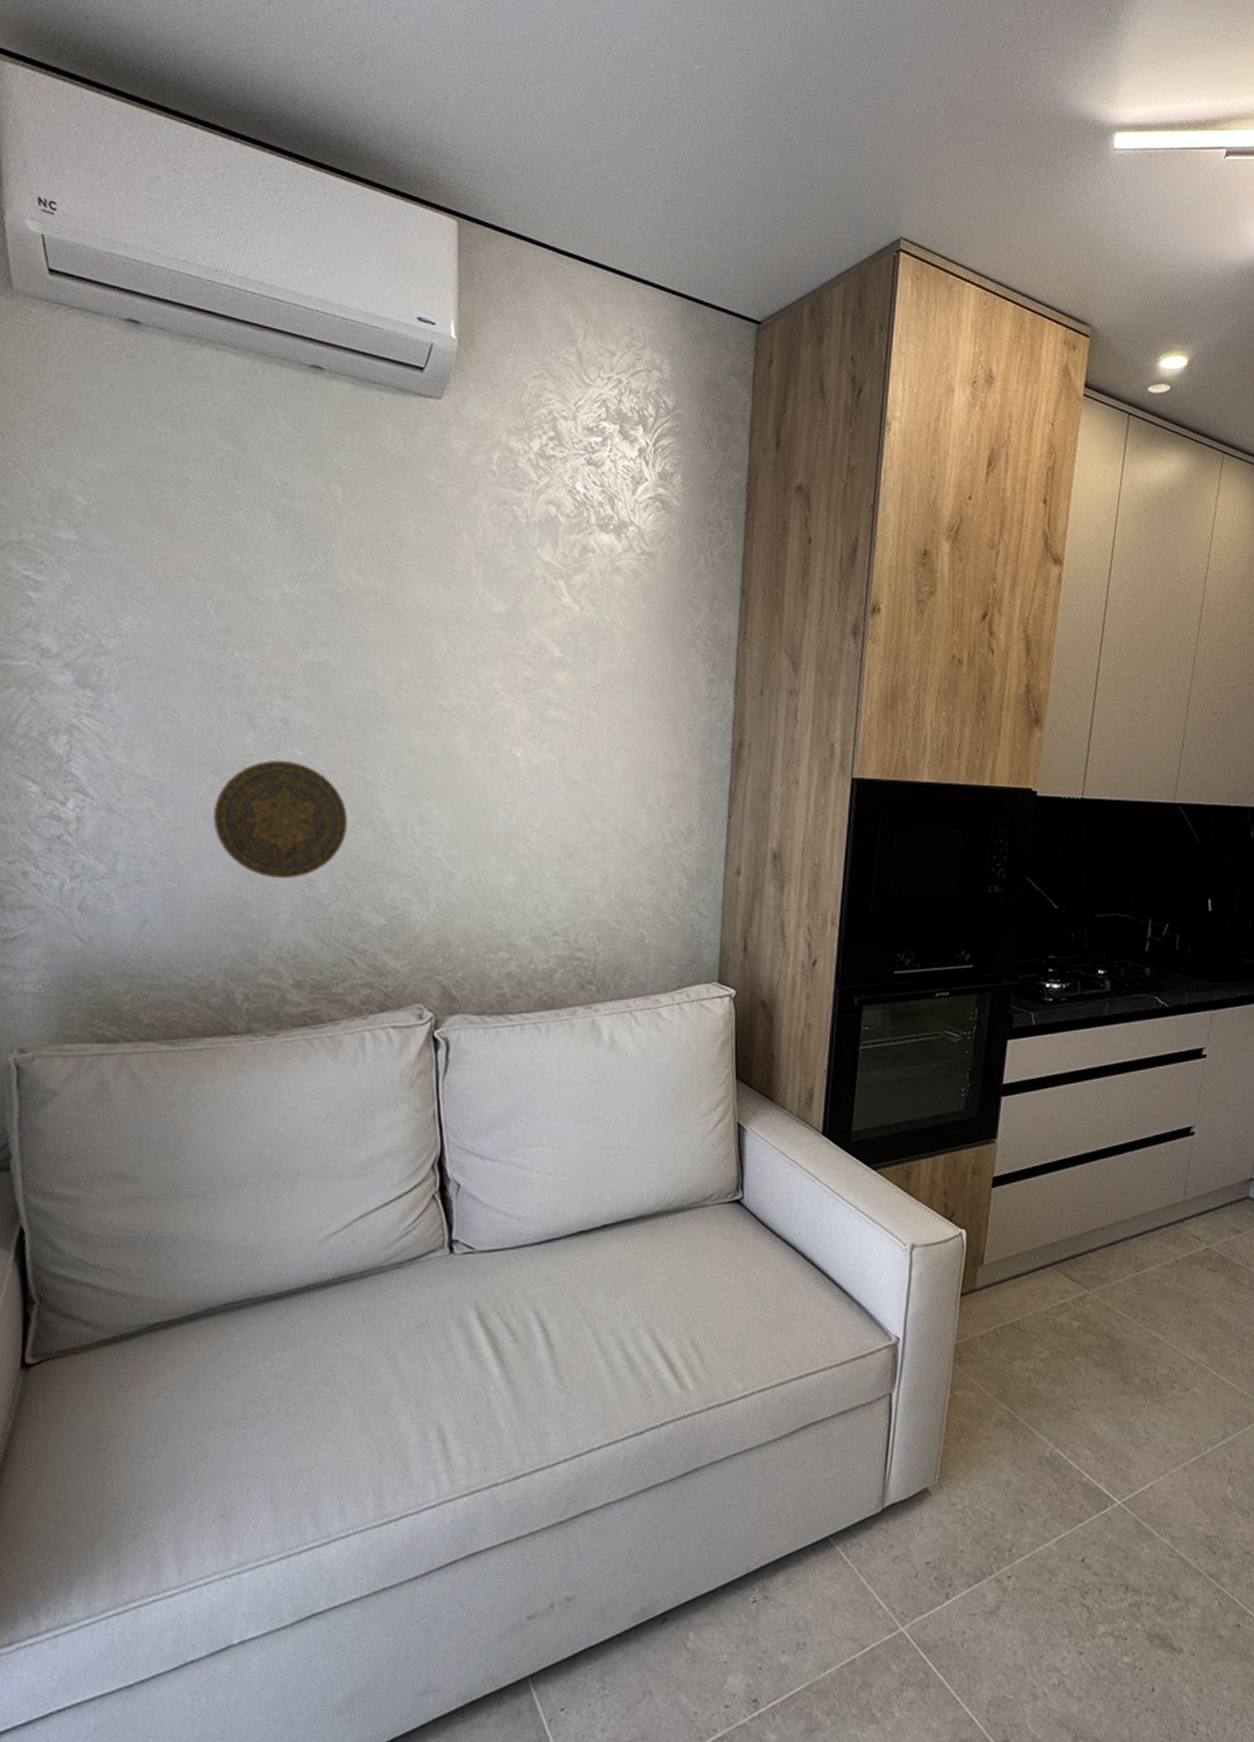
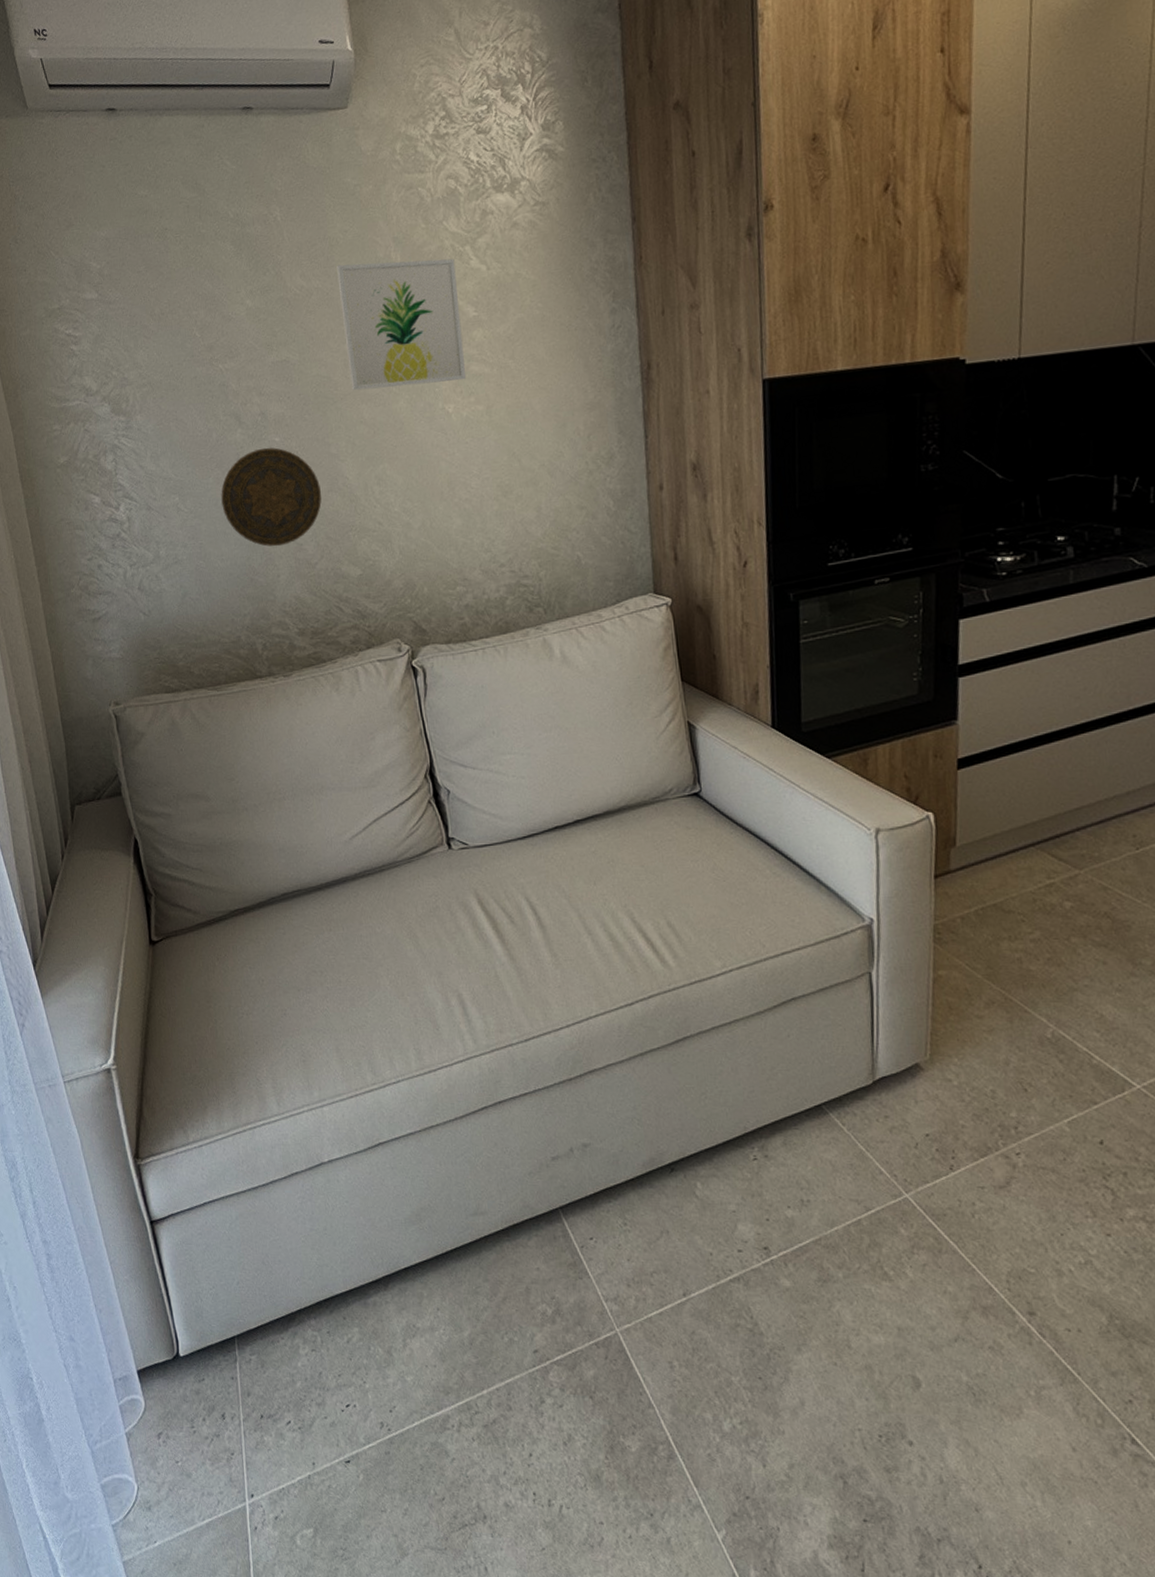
wall art: none [402,568,545,724] -> present [337,258,467,391]

